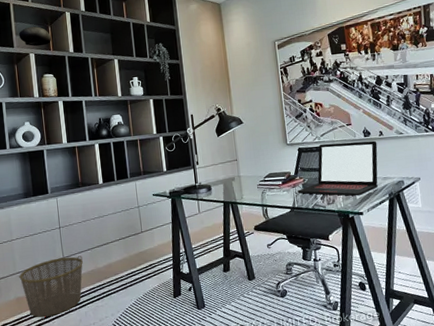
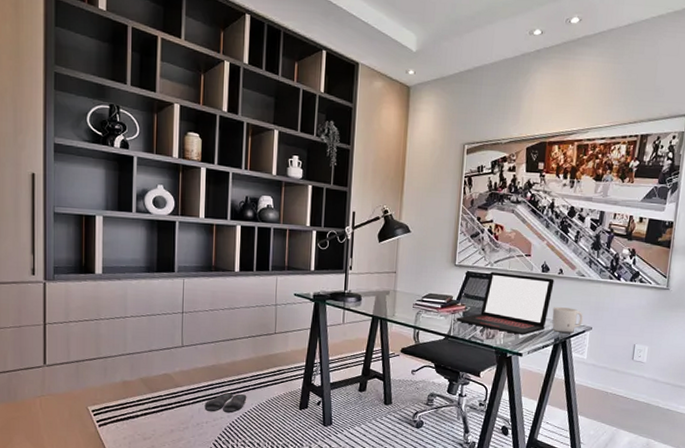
decorative sculpture: present [18,26,51,47] -> none [164,70,202,97]
basket: present [19,256,83,318] -> none [129,345,204,407]
slippers: none [90,292,126,314] -> present [204,393,247,412]
mug: none [381,163,411,188] -> present [552,307,584,334]

